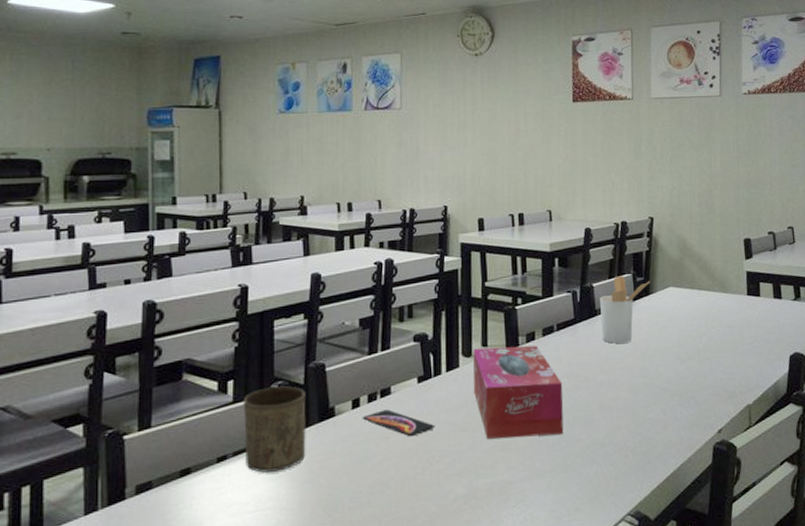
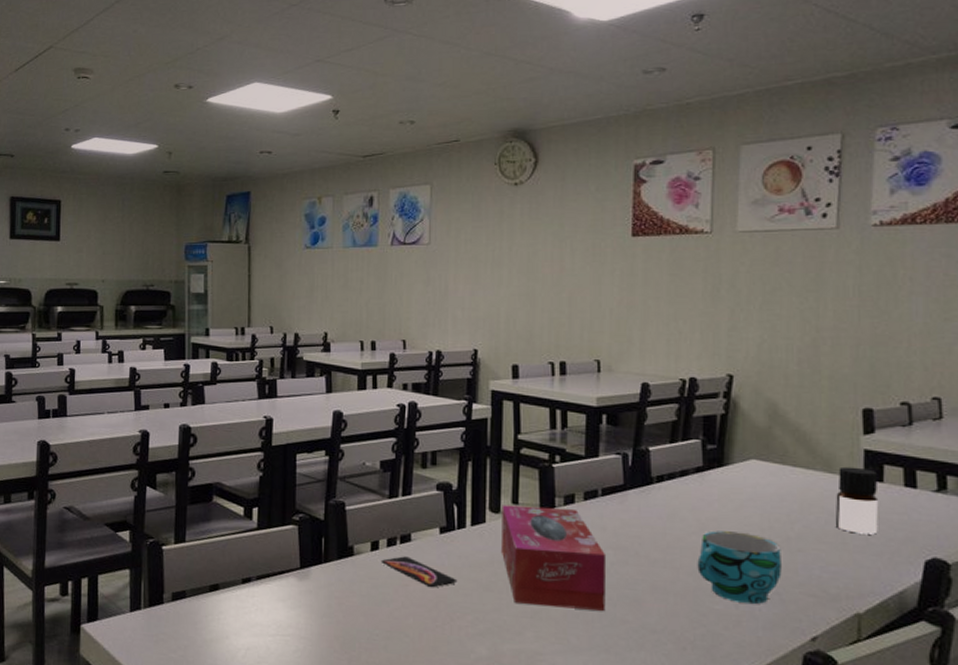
cup: present [243,386,306,473] -> none [266,518,326,601]
utensil holder: present [599,276,650,344] -> none [656,441,725,519]
cup: none [633,349,695,409] -> present [697,531,782,604]
bottle: none [729,286,759,340] -> present [835,466,879,535]

